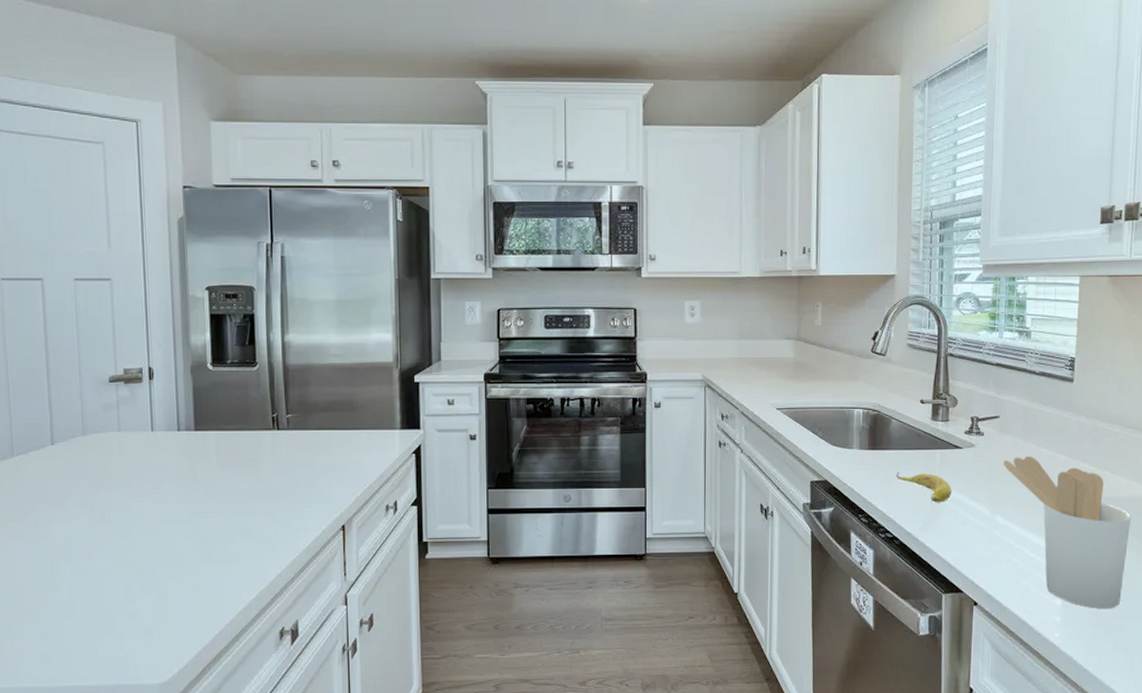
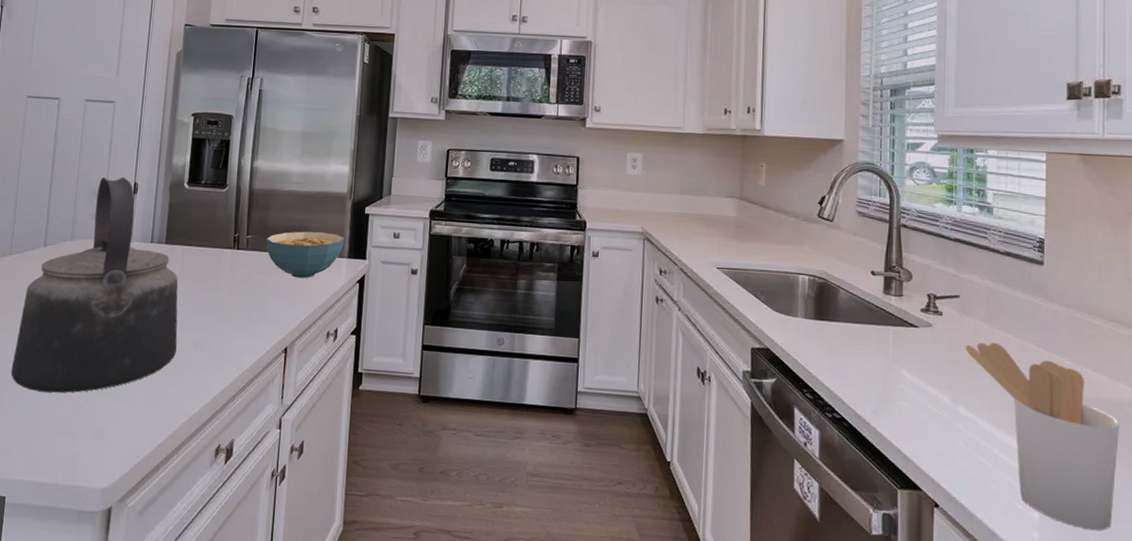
kettle: none [35,362,224,596] -> present [11,176,178,393]
cereal bowl: none [308,404,395,454] -> present [266,231,344,279]
banana: present [896,471,952,503] -> none [844,346,908,385]

